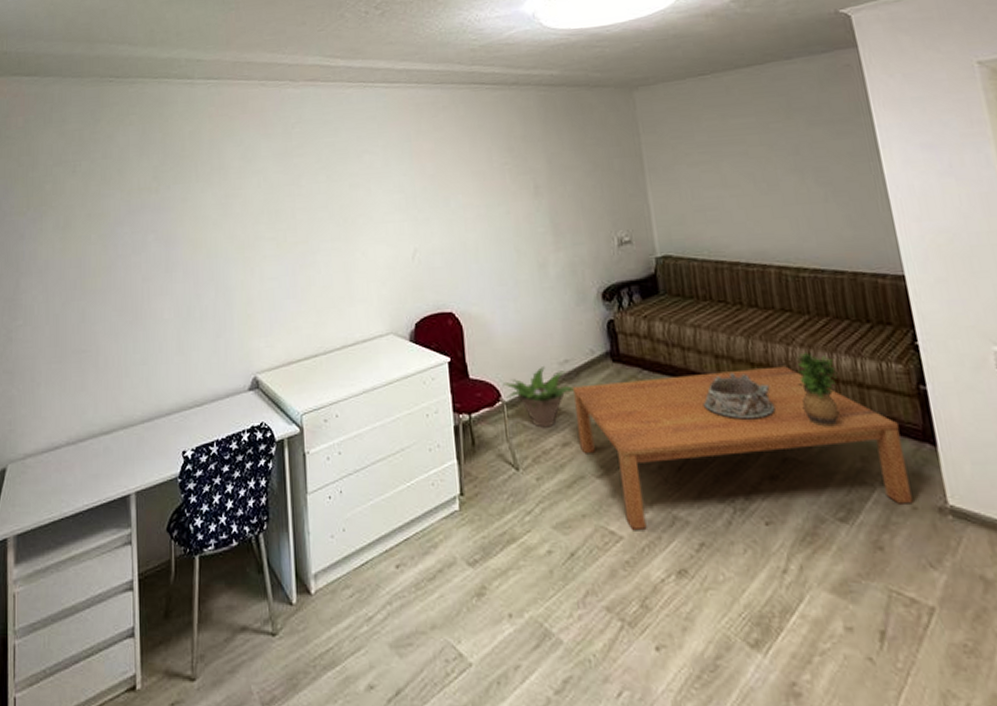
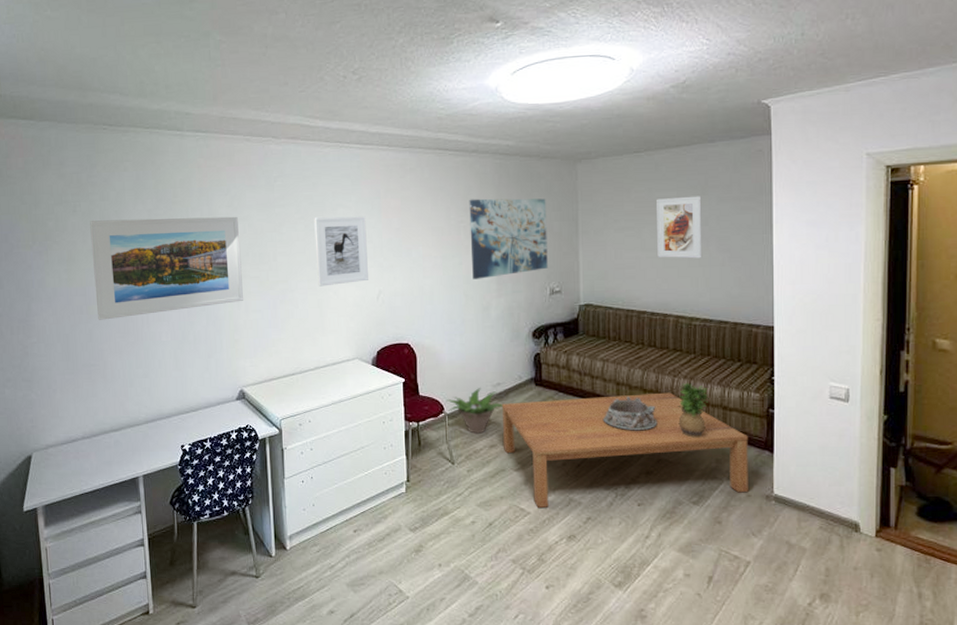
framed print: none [90,169,259,296] -> present [90,216,244,320]
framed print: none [337,162,401,247] -> present [314,216,368,287]
wall art: none [512,132,613,231] -> present [469,198,548,279]
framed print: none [733,120,799,196] -> present [657,196,702,259]

